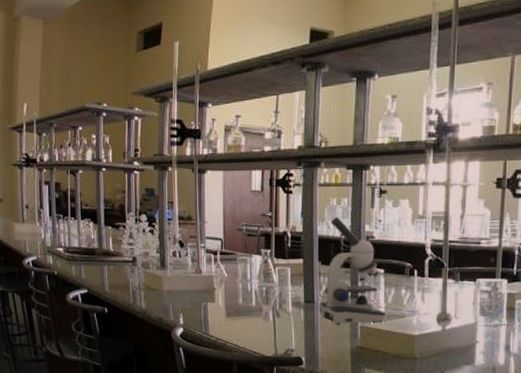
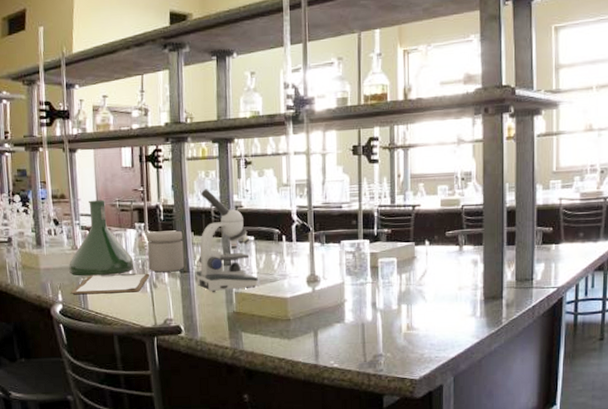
flask: none [192,223,258,301] -> present [69,199,134,276]
clipboard: none [192,299,273,320] -> present [71,272,150,294]
jar: none [272,259,310,301] -> present [146,230,185,273]

